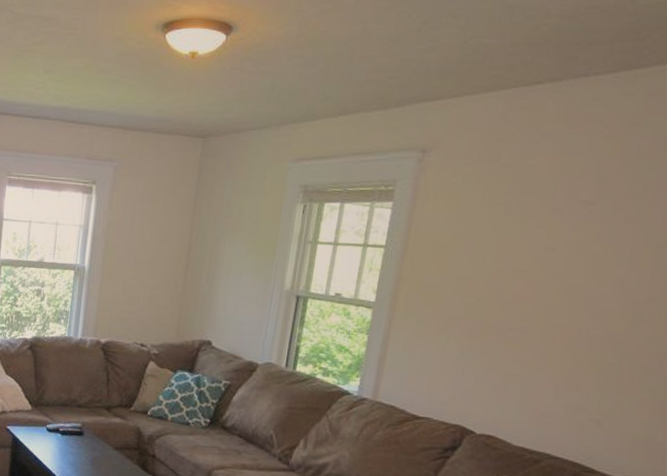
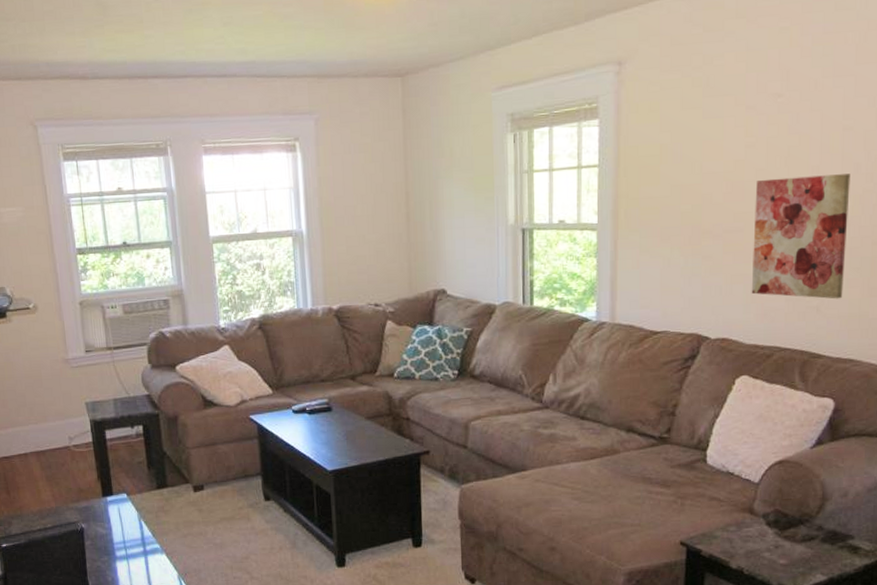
wall art: none [527,284,659,418] -> present [751,174,851,299]

